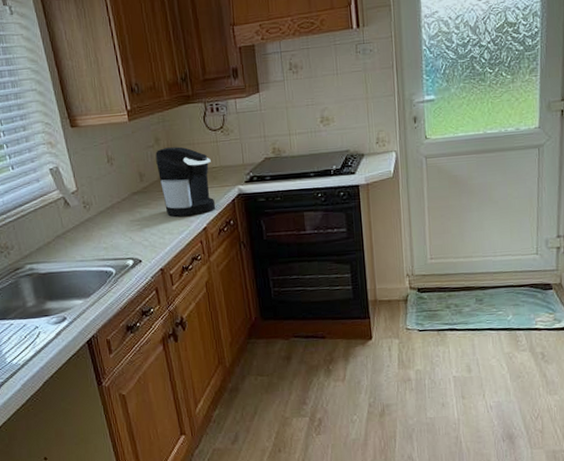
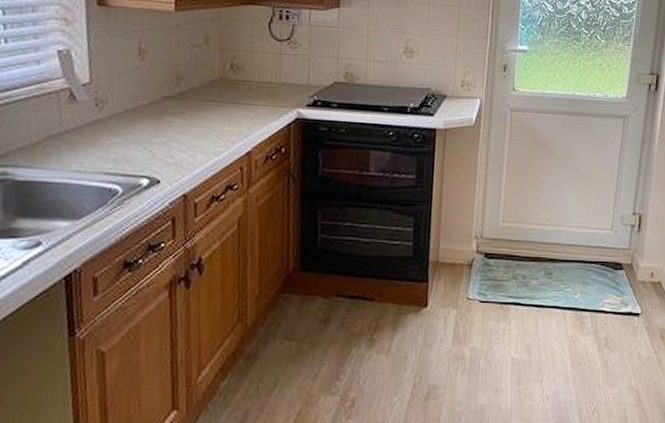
coffee maker: present [155,146,216,217] -> none [201,50,270,135]

